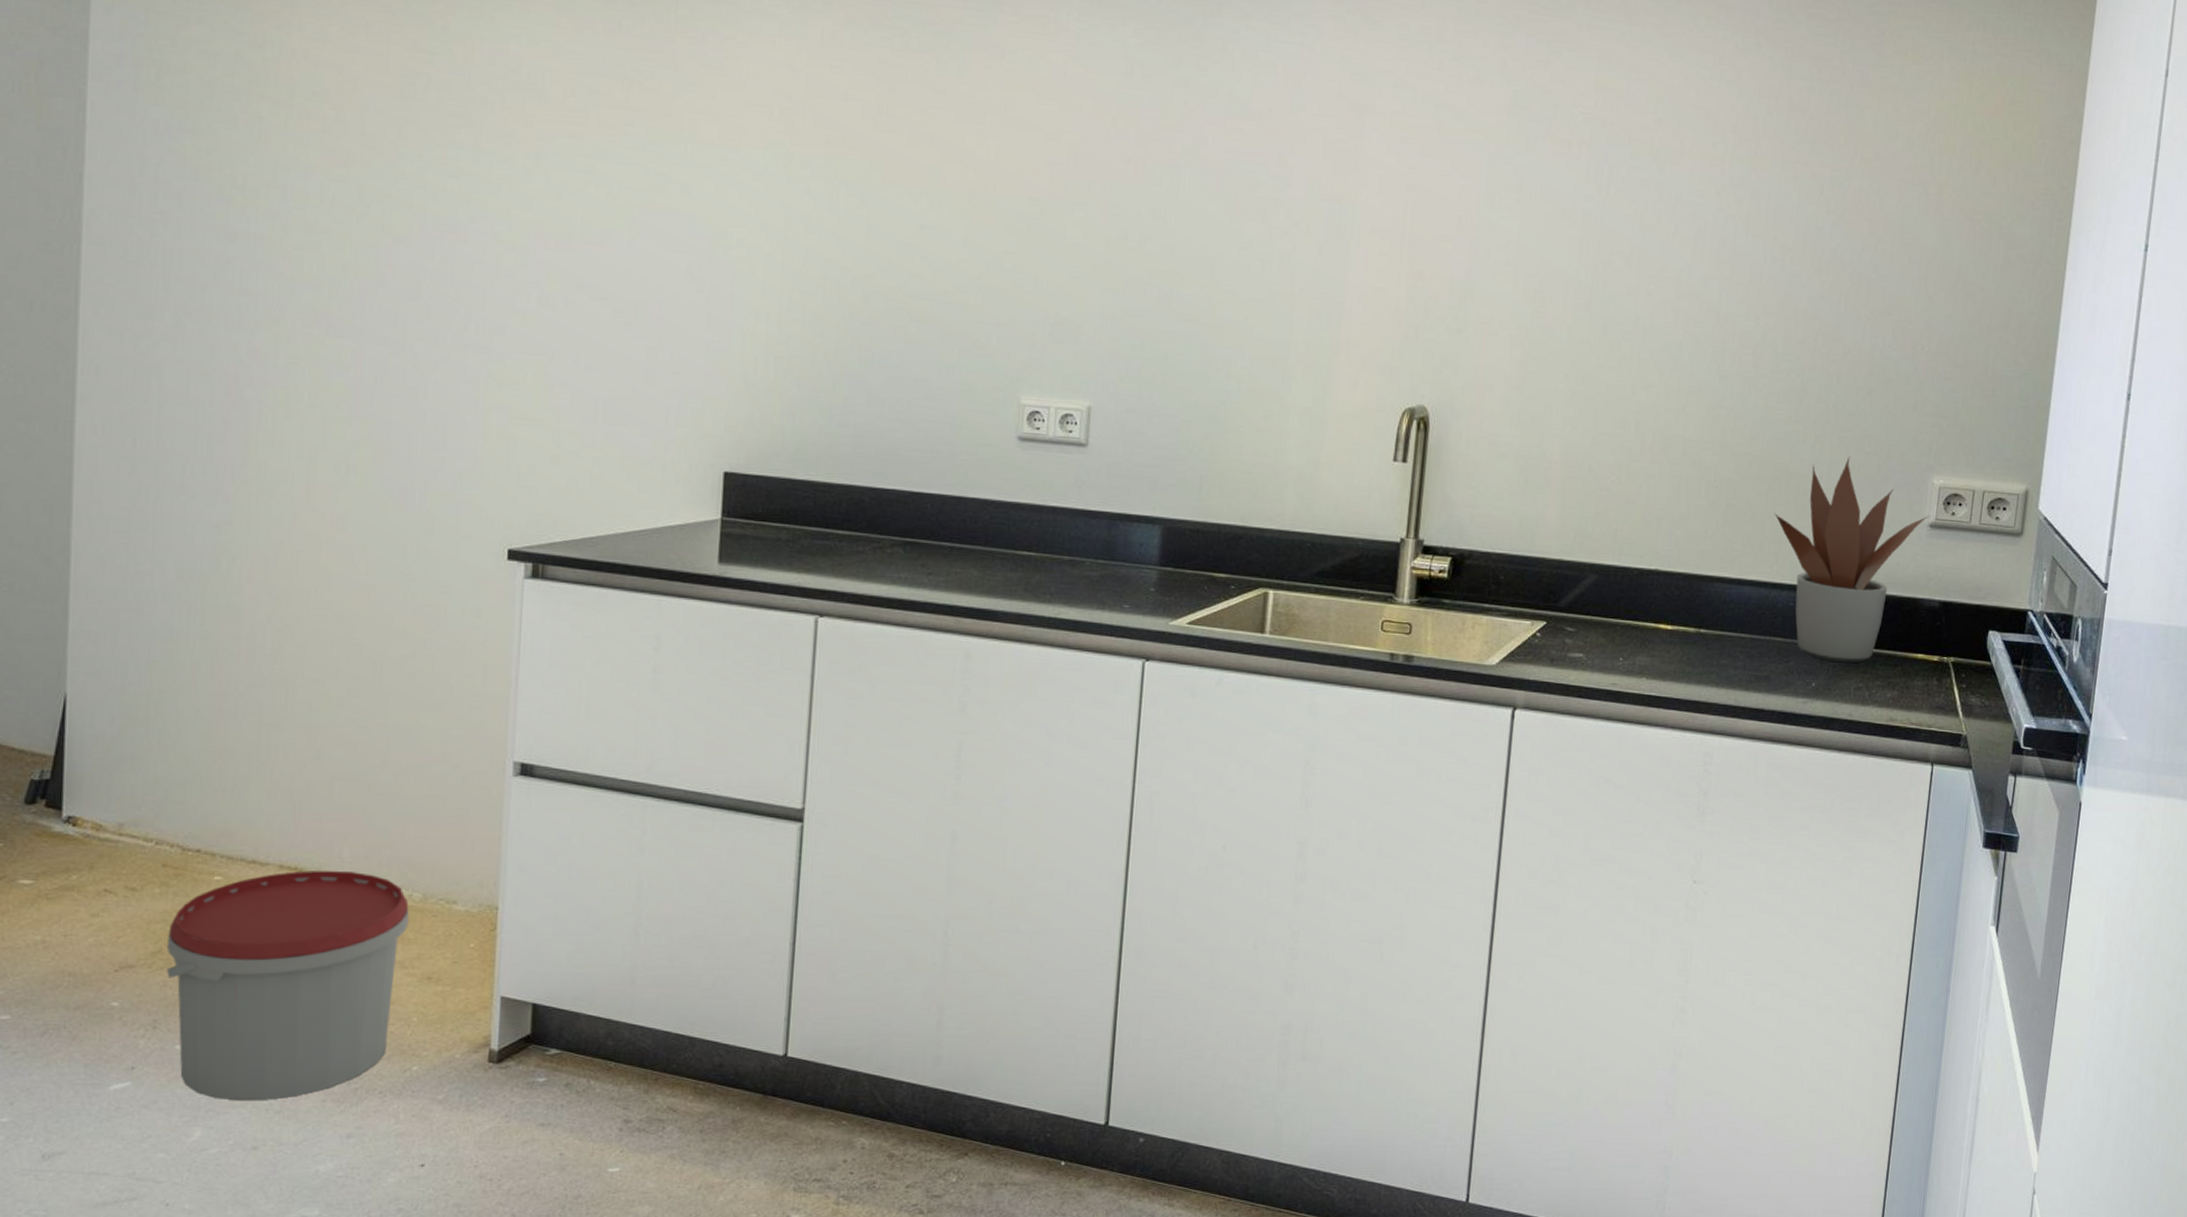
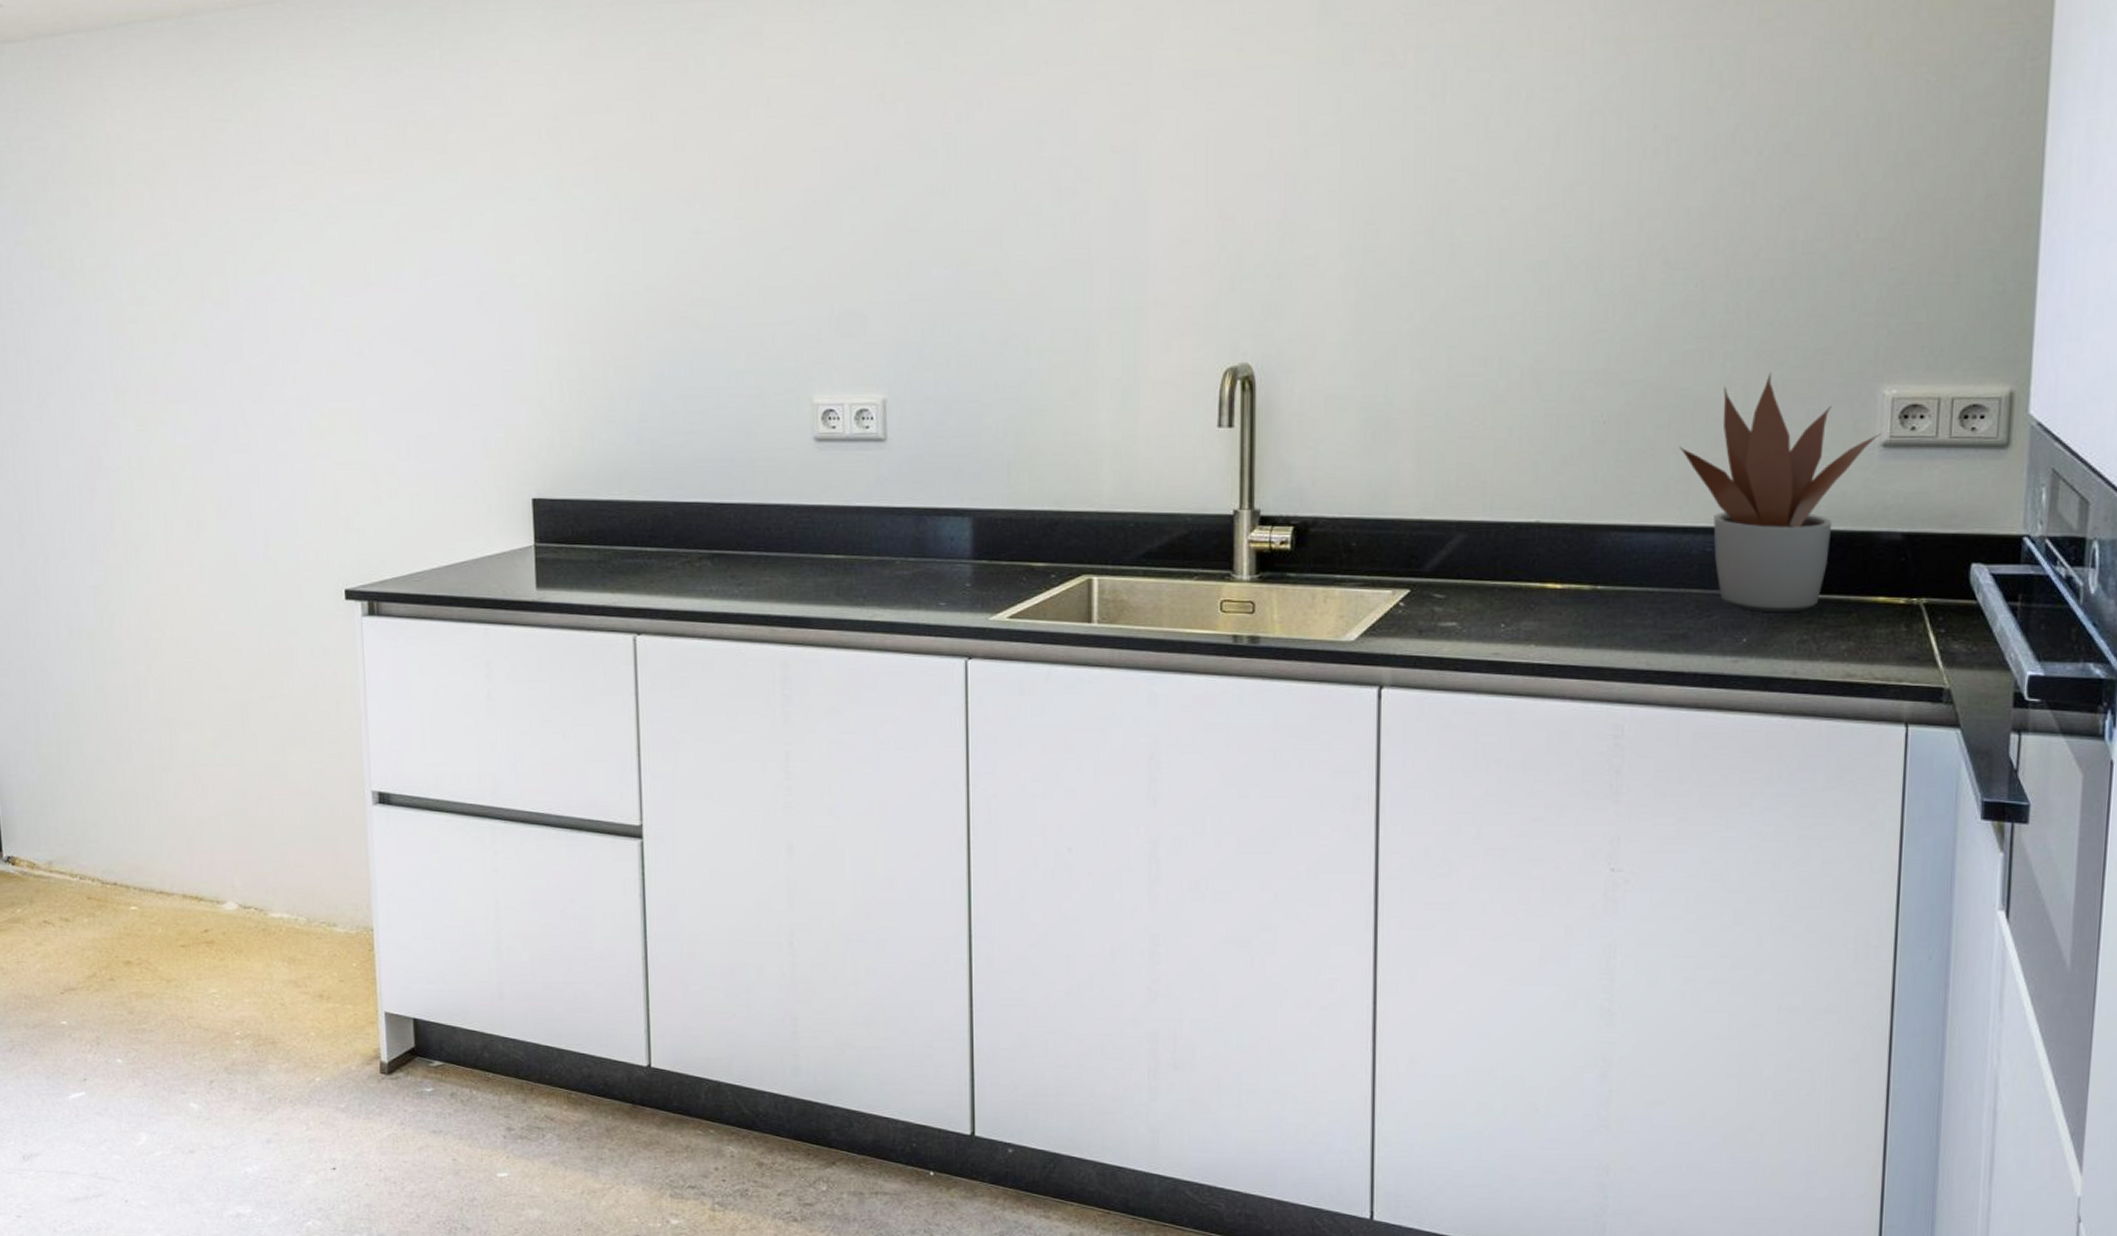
bucket: present [166,870,410,1101] -> none [99,899,298,1109]

